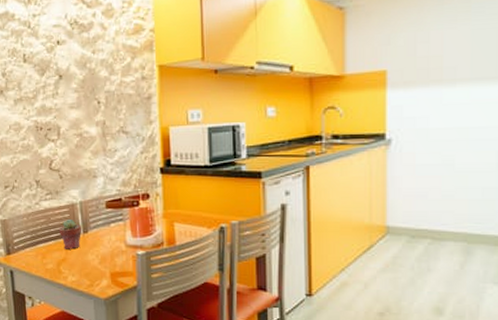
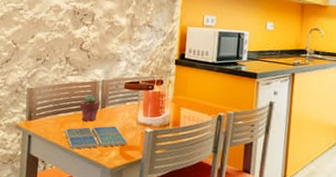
drink coaster: none [47,251,119,281] -> present [64,125,128,149]

